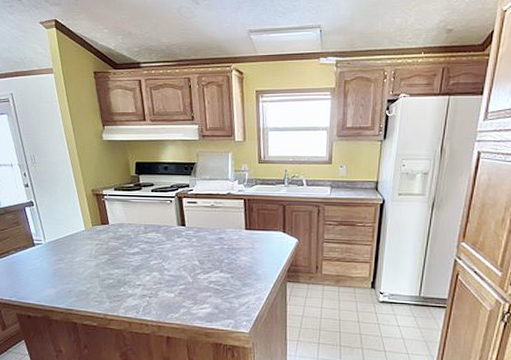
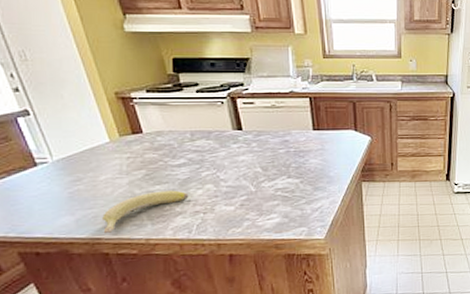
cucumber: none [74,274,139,307] -> present [102,190,189,234]

